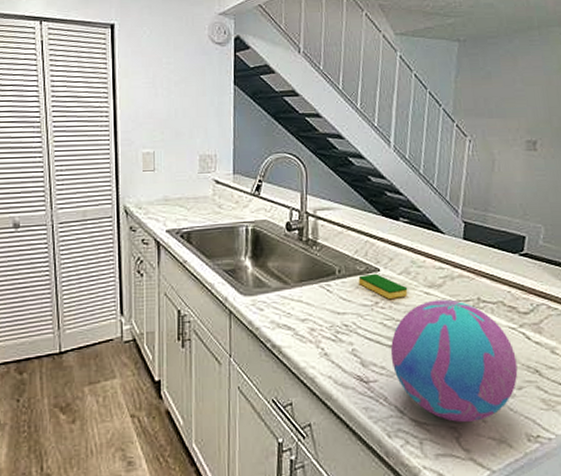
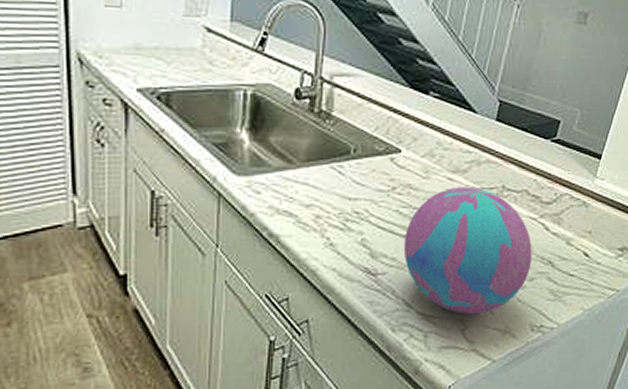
dish sponge: present [358,273,408,300] -> none [375,155,430,185]

